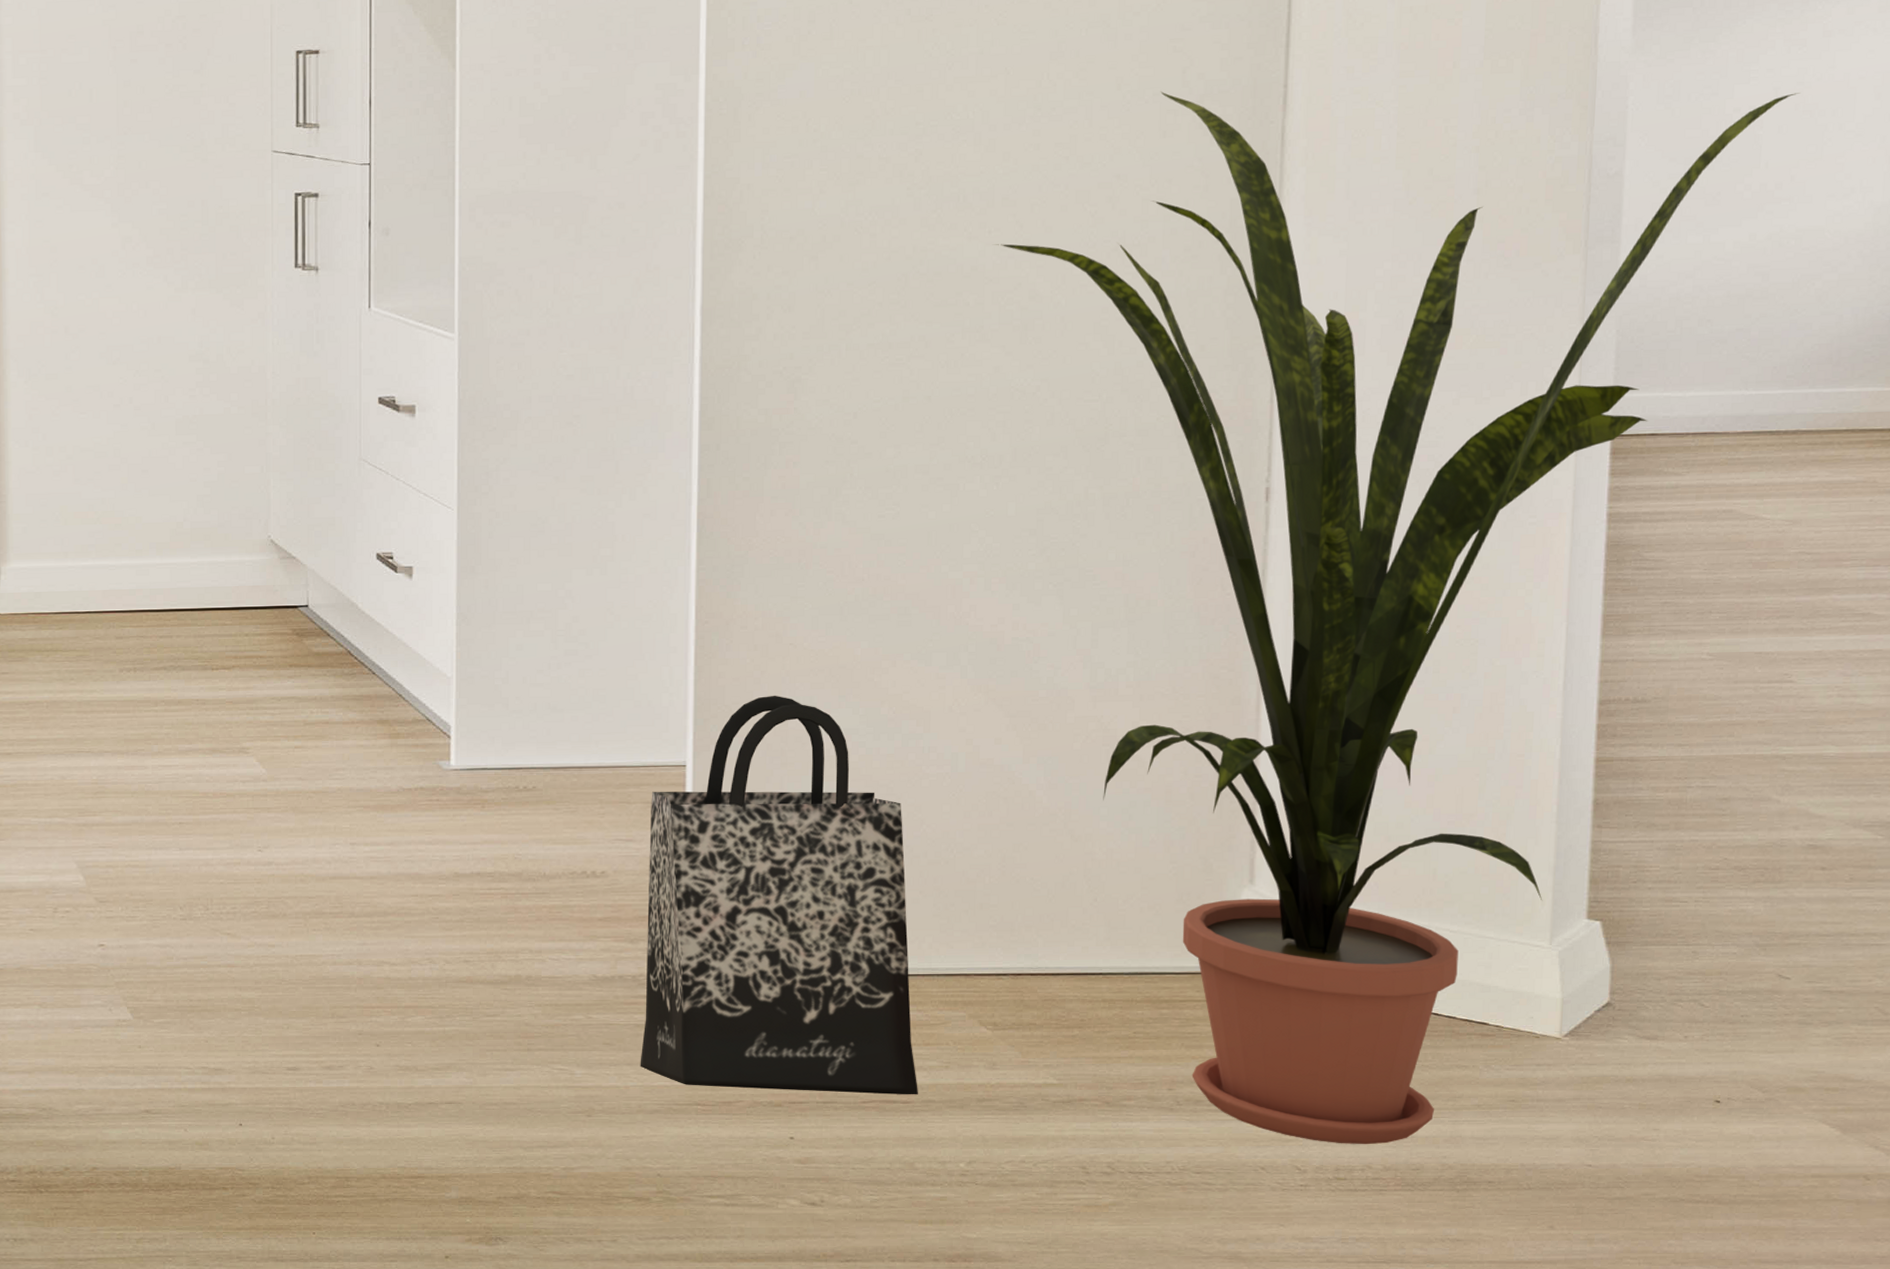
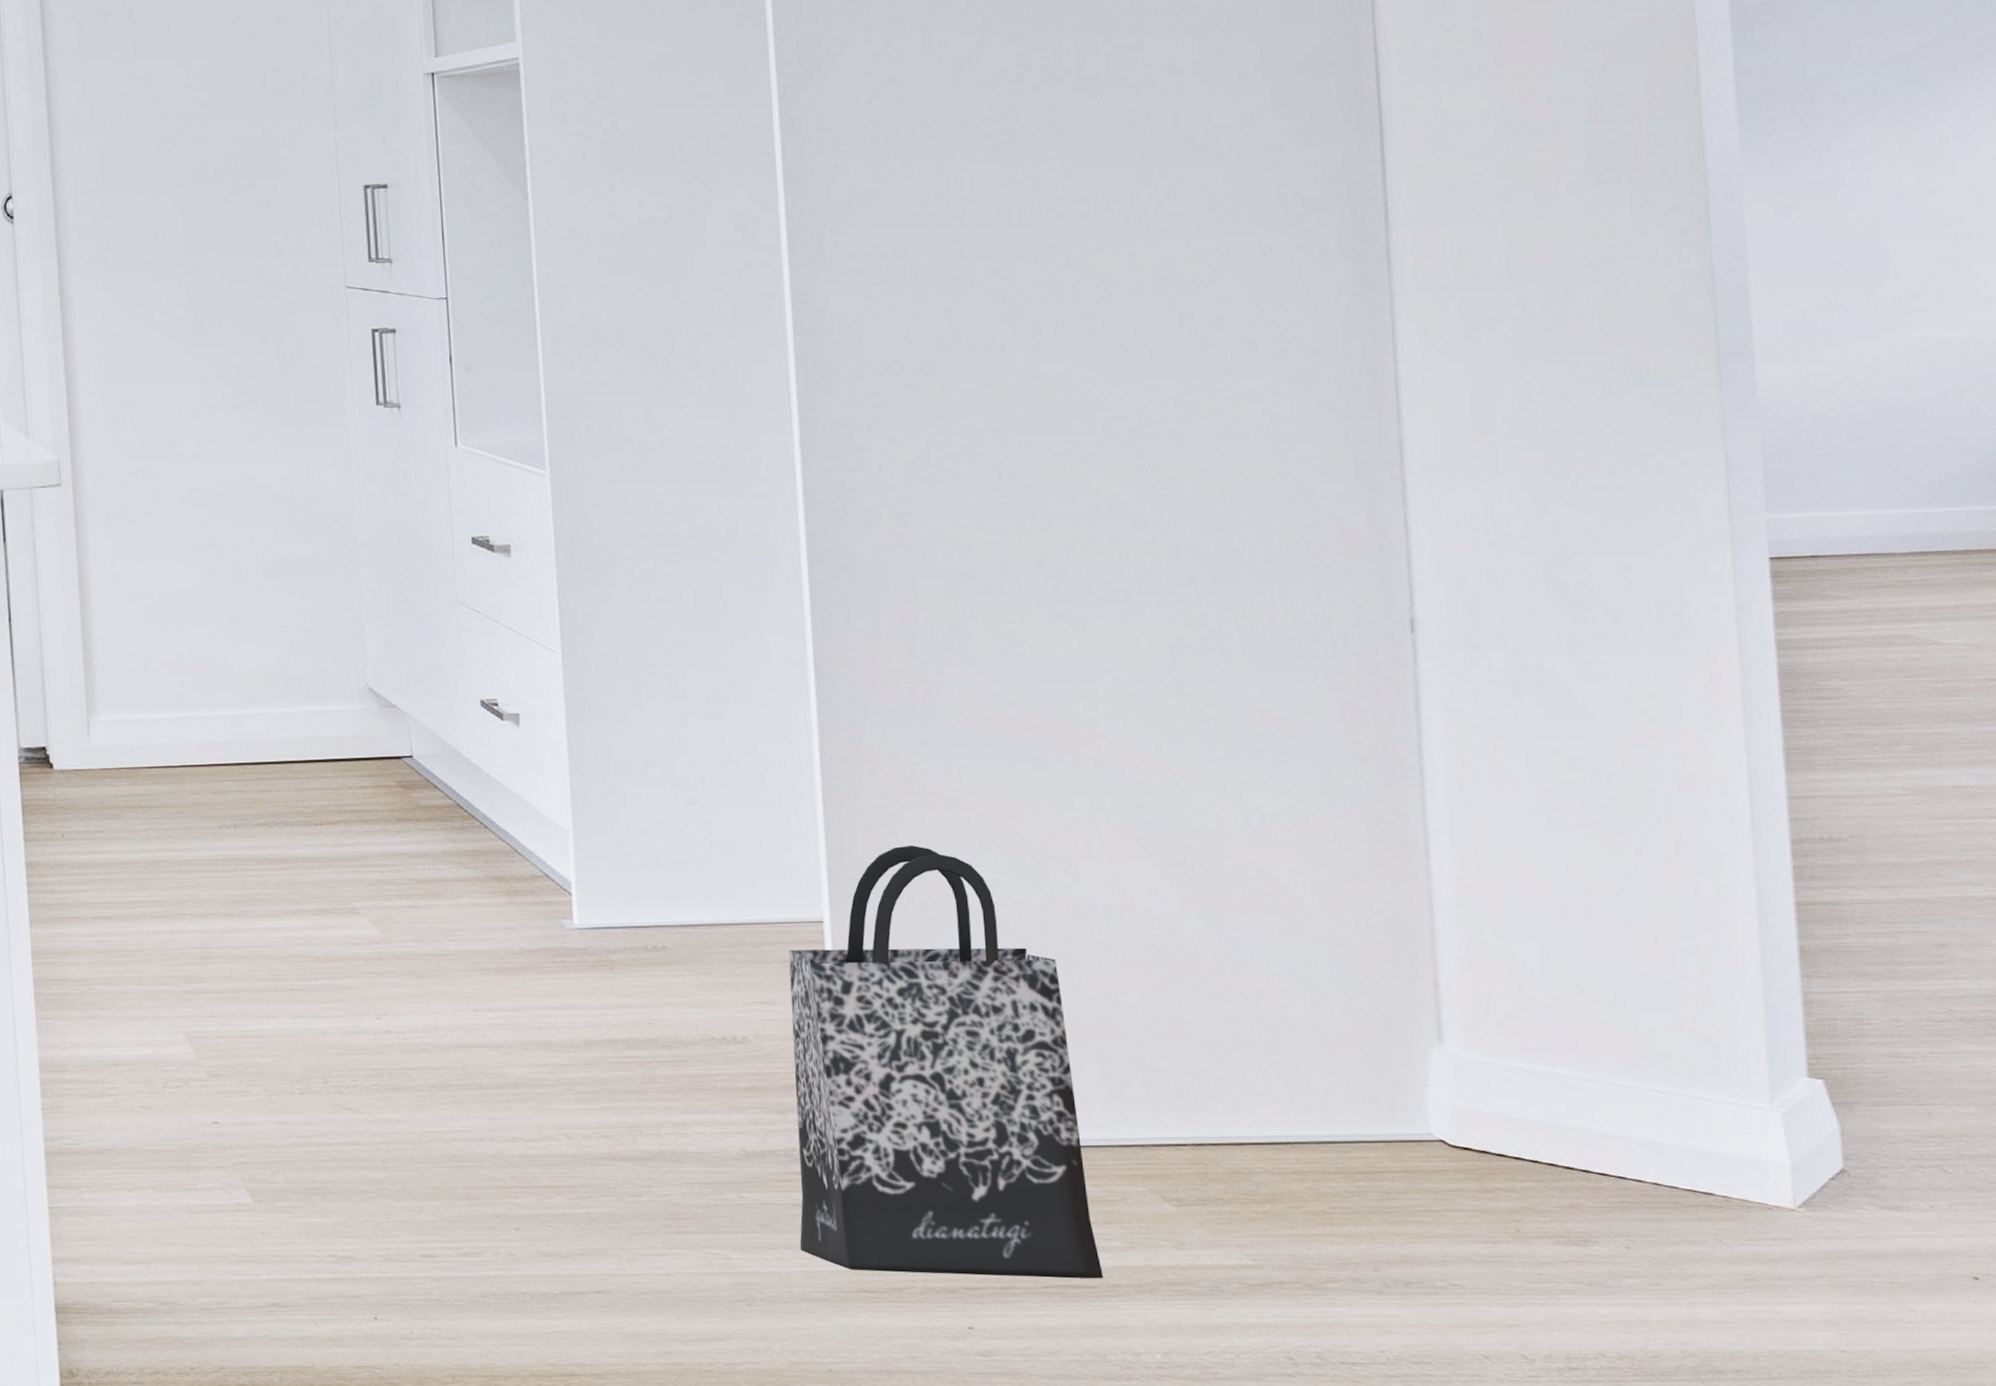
house plant: present [994,91,1800,1145] -> none [1099,201,1923,1330]

